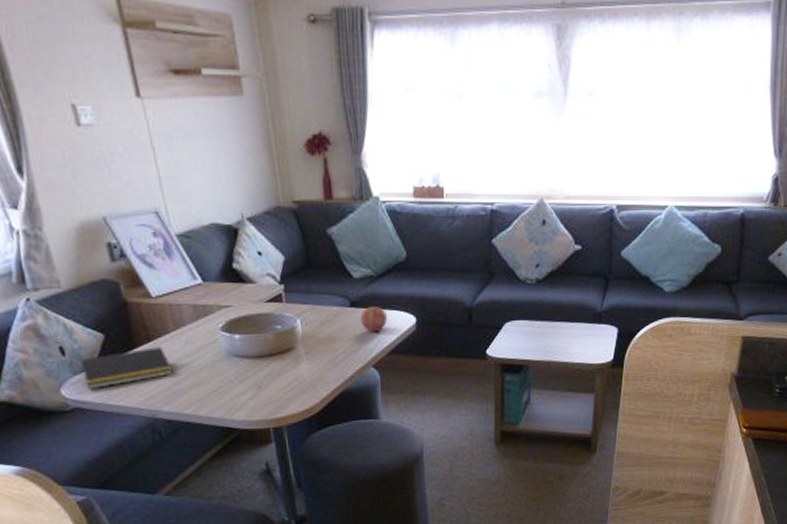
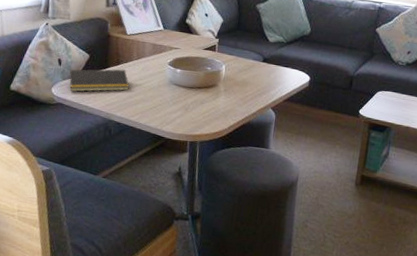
apple: present [360,307,388,332] -> none [268,64,289,83]

